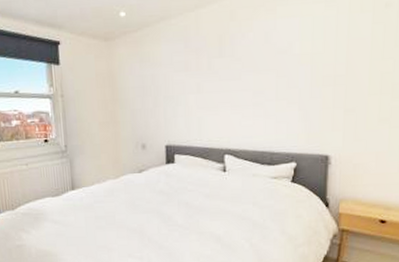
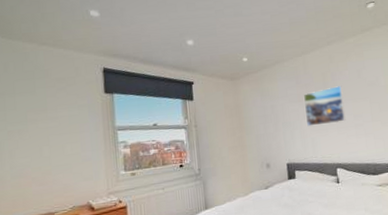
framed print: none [193,52,243,103] -> present [304,86,346,127]

